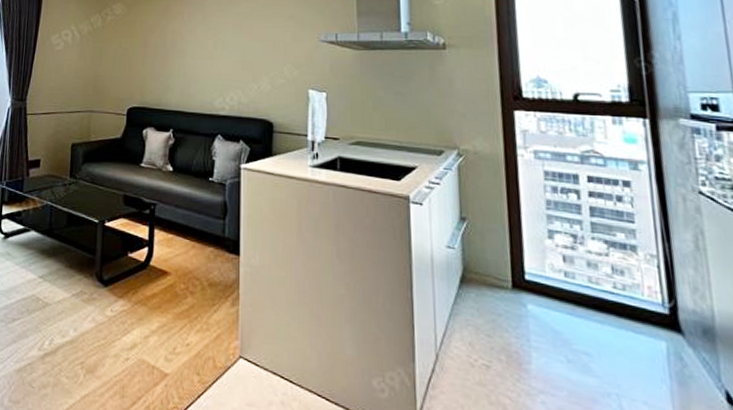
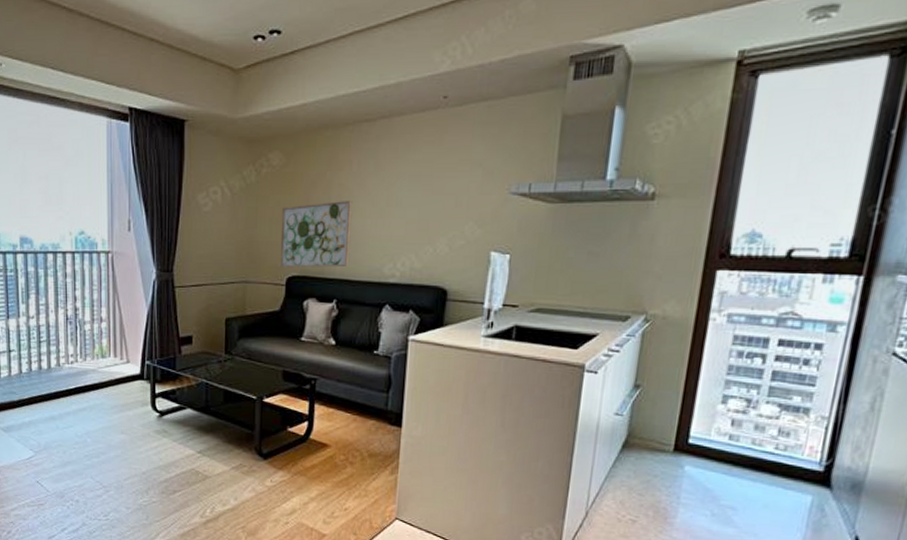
wall art: none [121,43,185,101] -> present [279,200,353,268]

